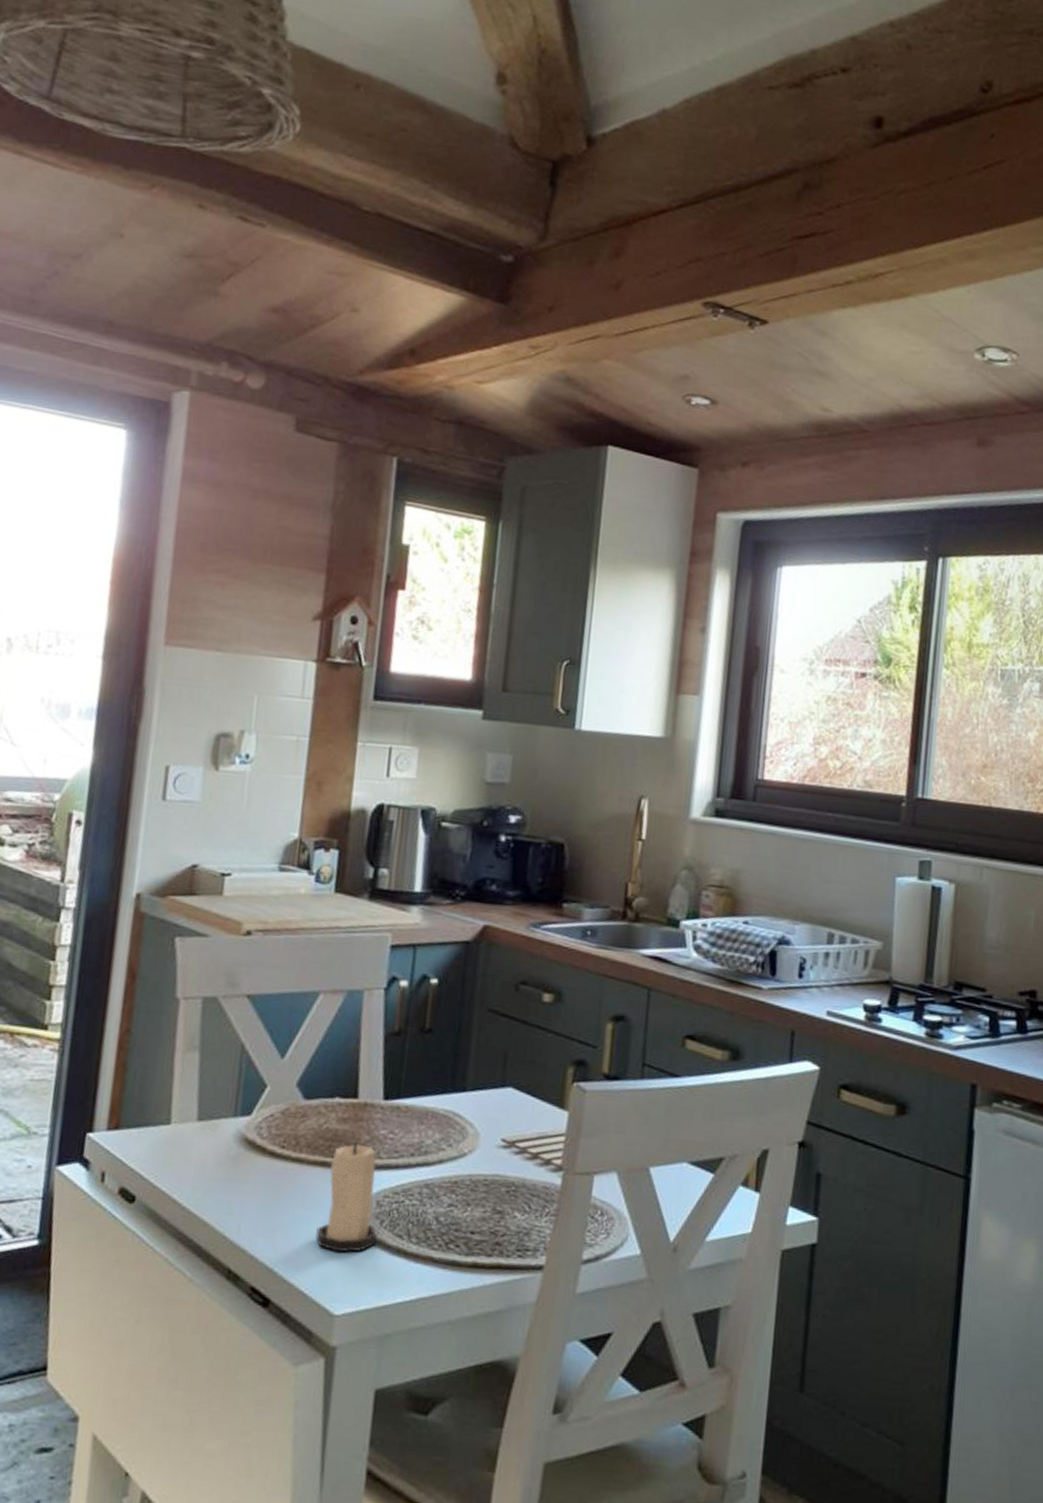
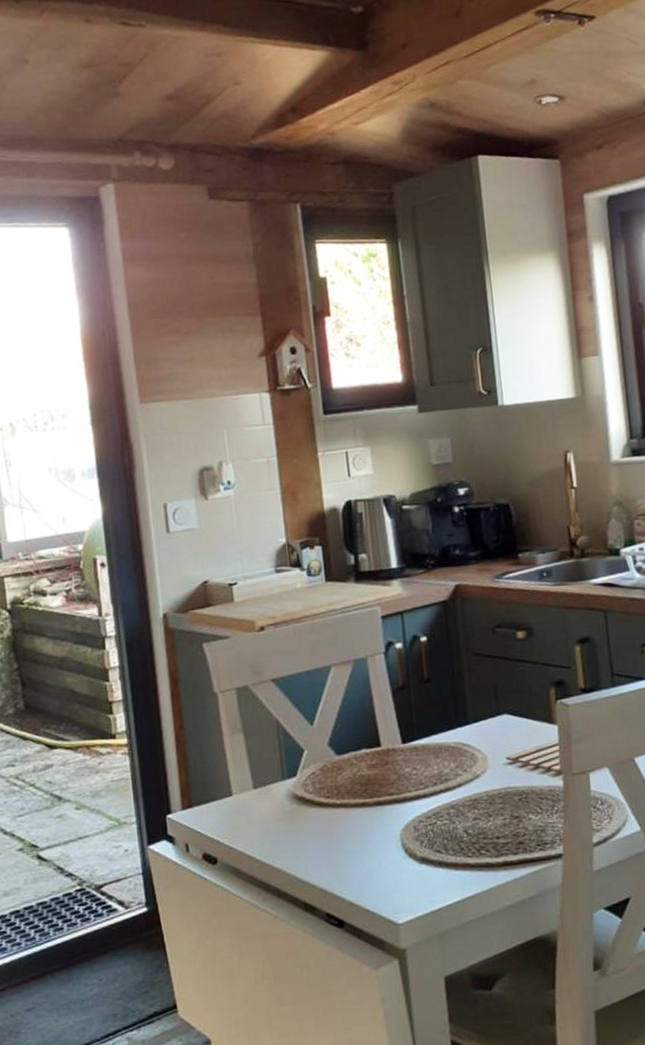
candle: present [315,1140,378,1253] -> none [369,780,421,874]

